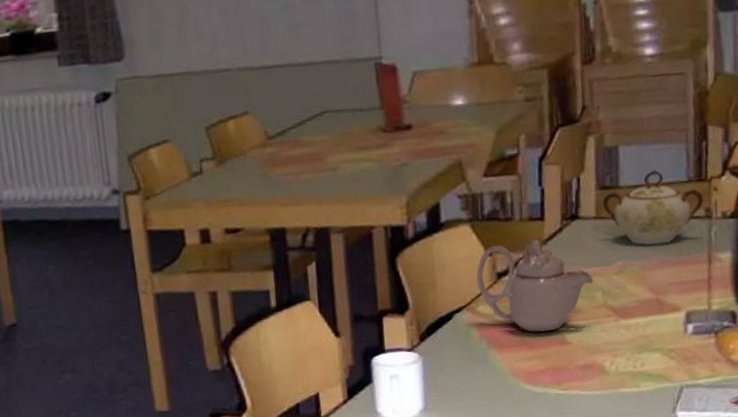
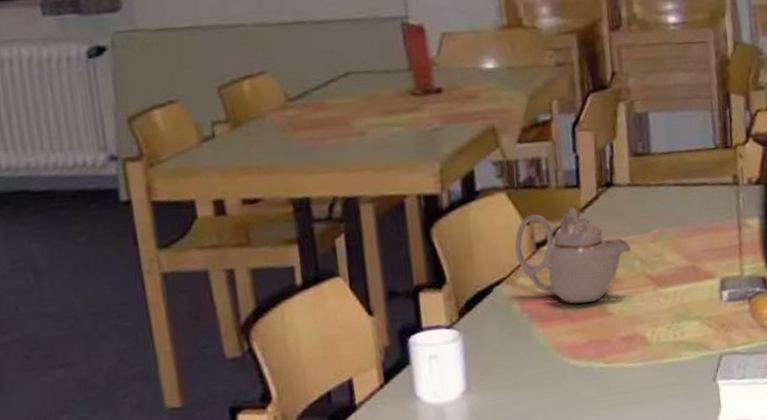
sugar bowl: present [603,170,704,245] -> none [636,137,731,212]

